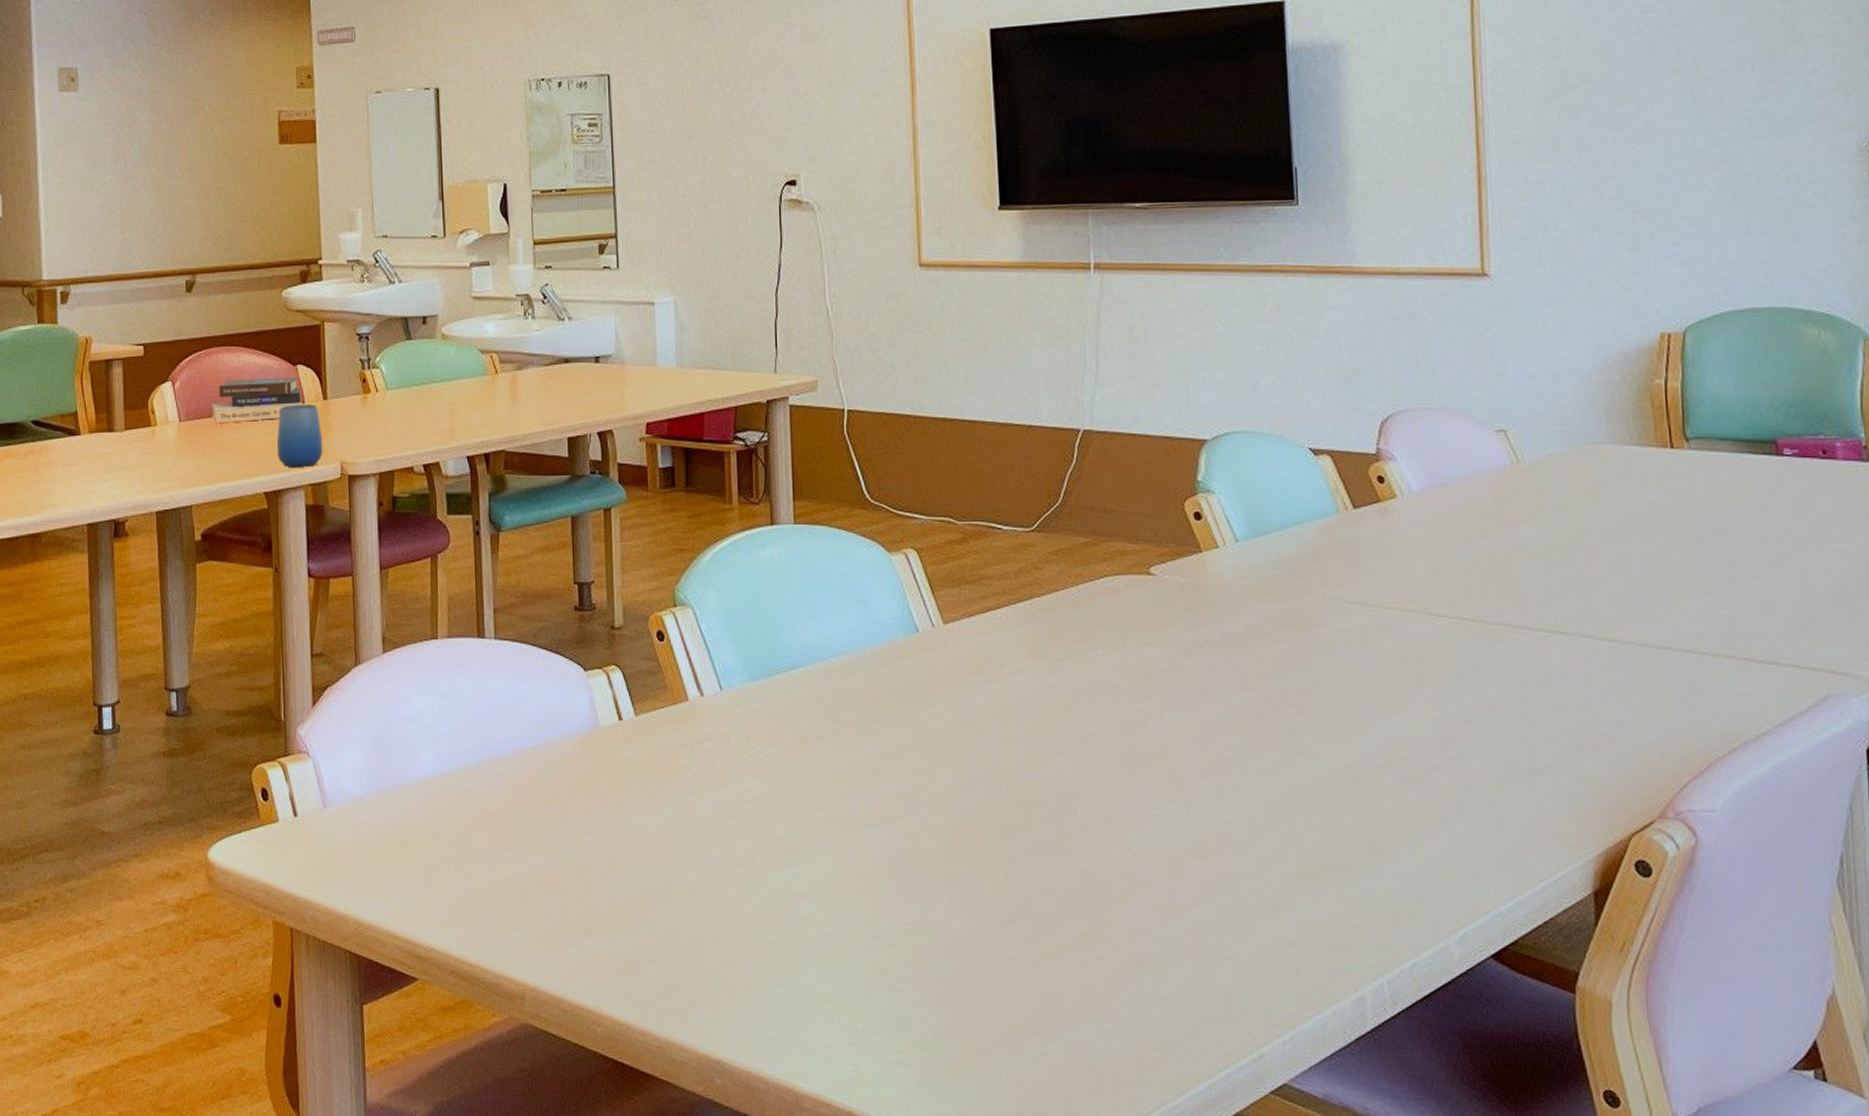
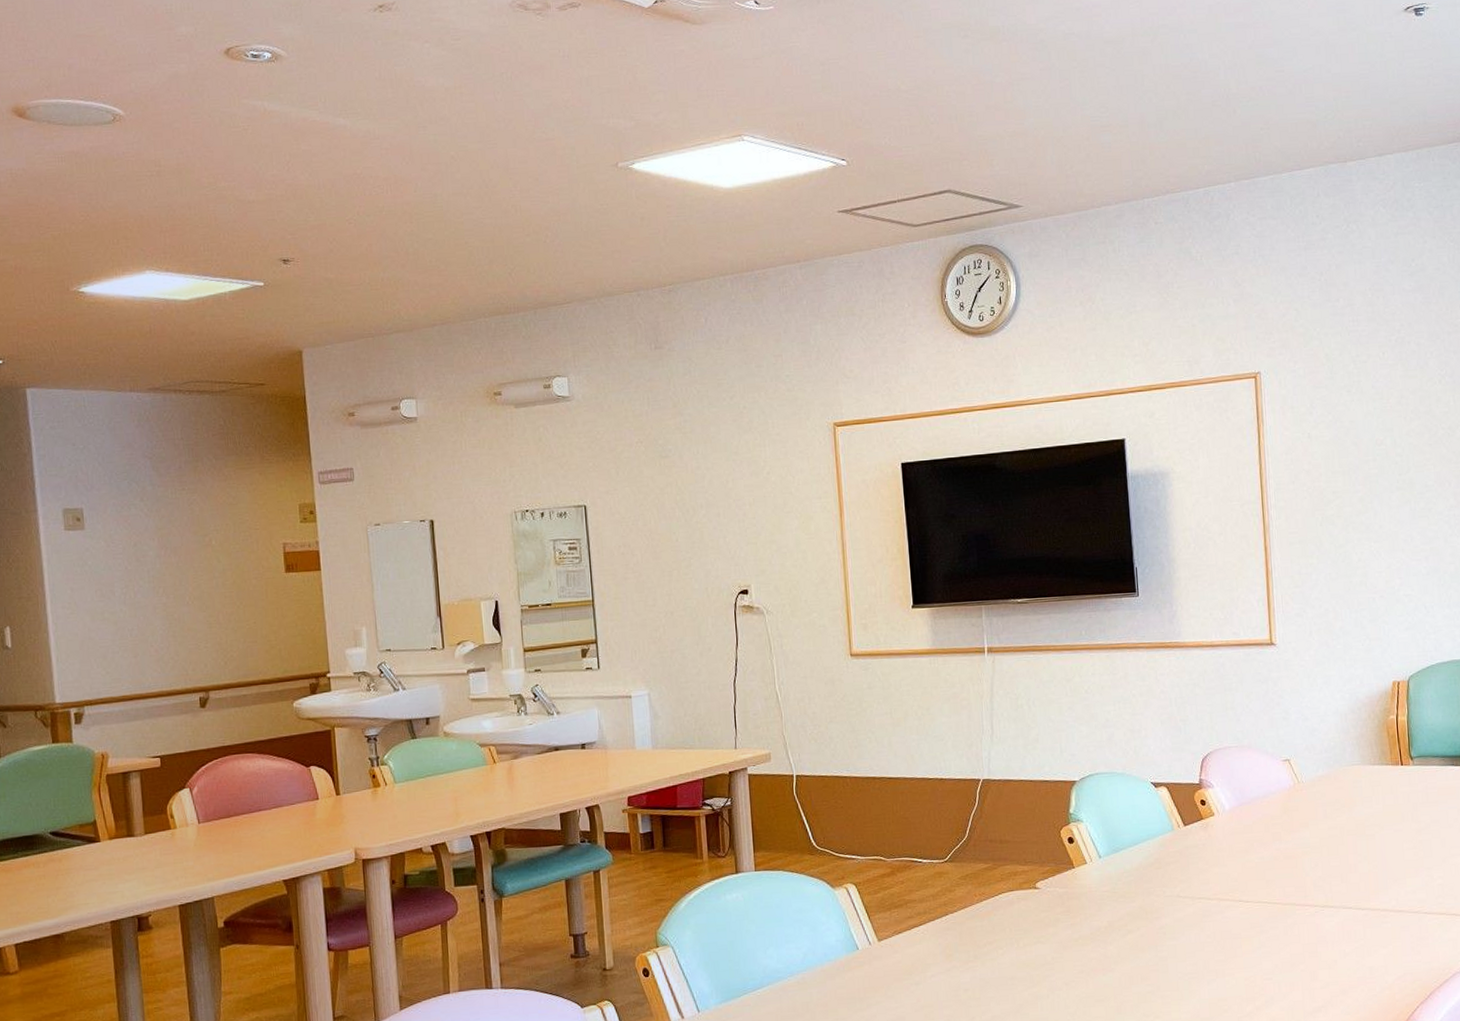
books: present [211,377,304,423] -> none [229,777,318,823]
cup: present [277,404,323,467] -> none [293,800,338,856]

